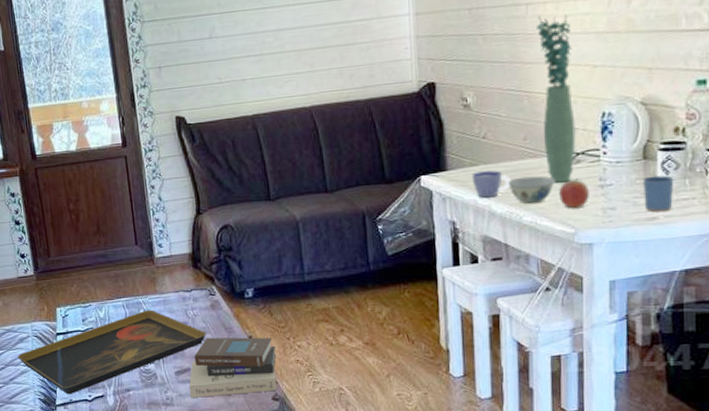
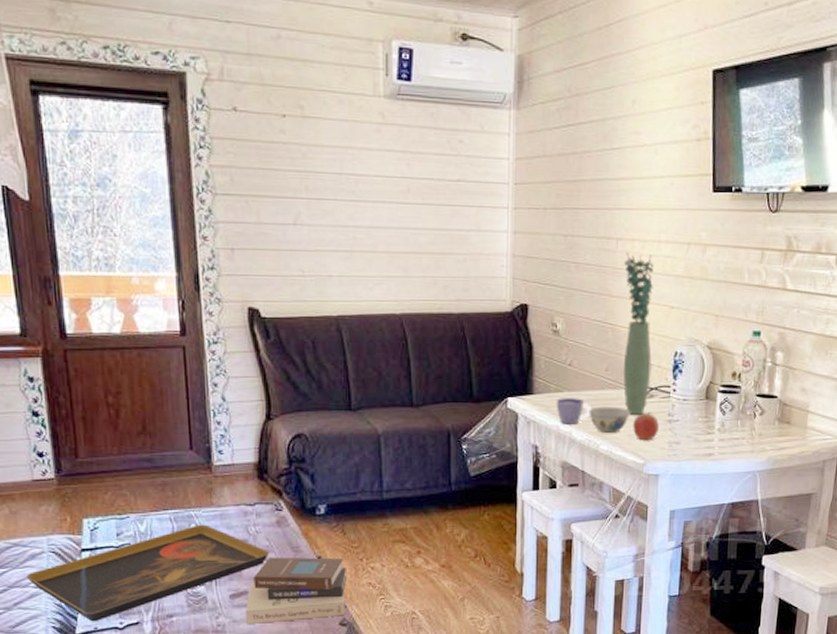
mug: present [643,175,674,212] -> none [703,415,729,449]

